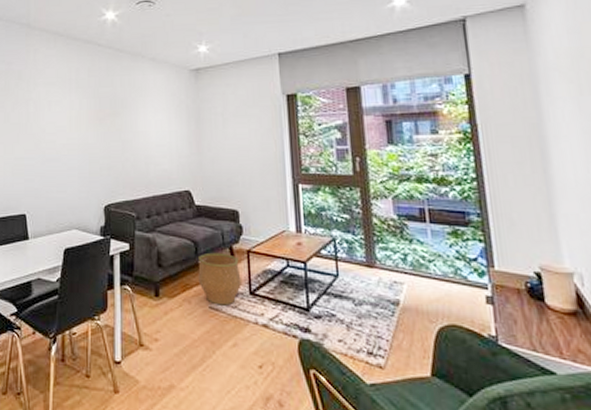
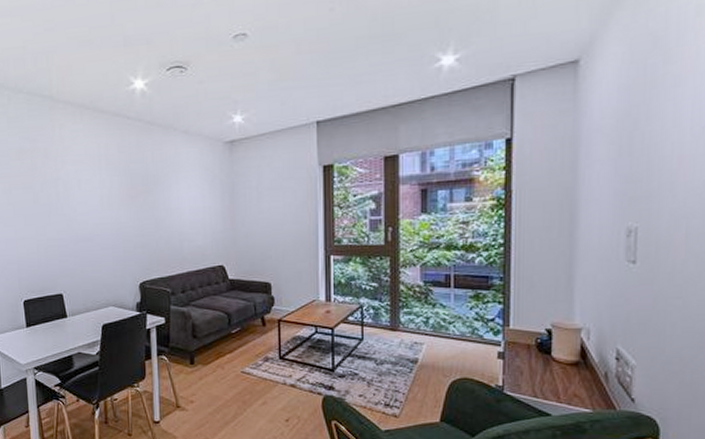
basket: present [197,252,242,306] -> none [230,322,272,370]

